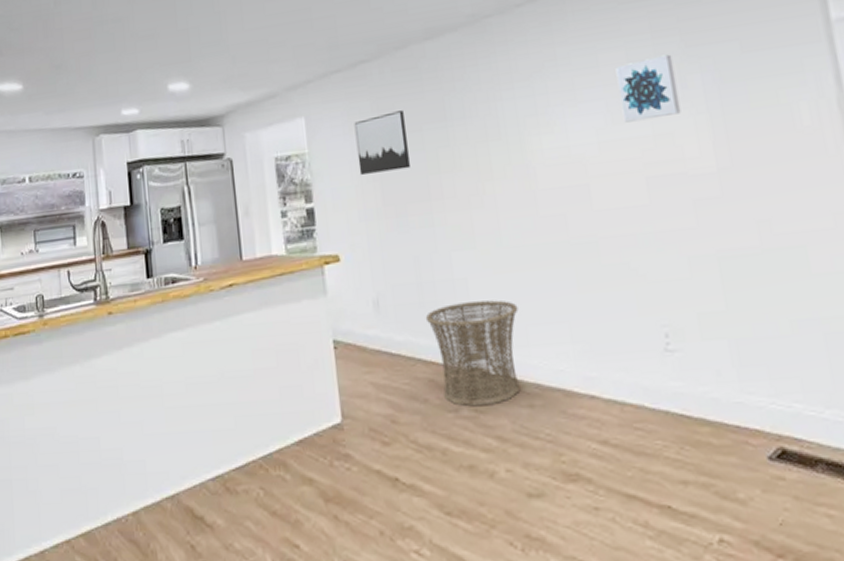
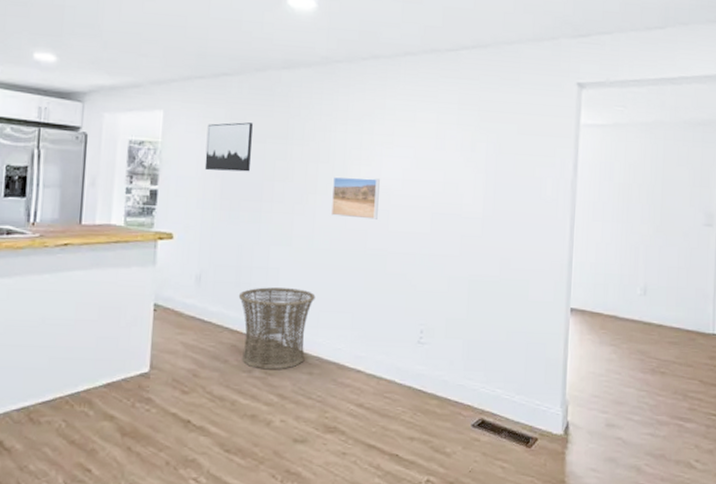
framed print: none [511,147,576,203] -> present [331,176,380,219]
wall art: present [615,54,682,123] -> none [425,123,470,170]

